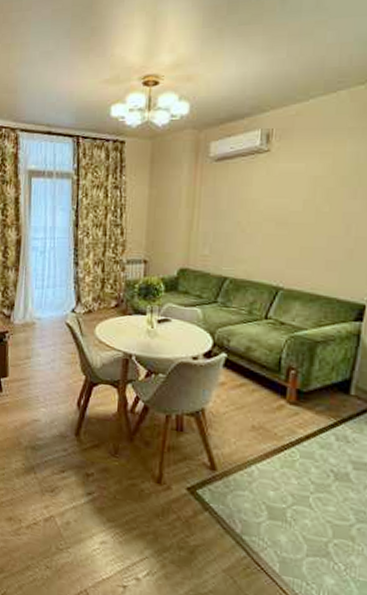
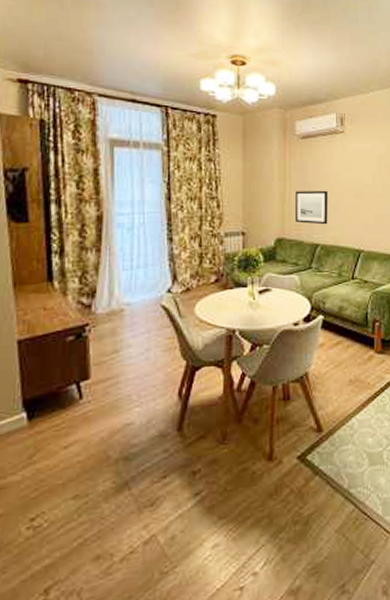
wall art: none [202,218,244,257] -> present [295,190,329,225]

